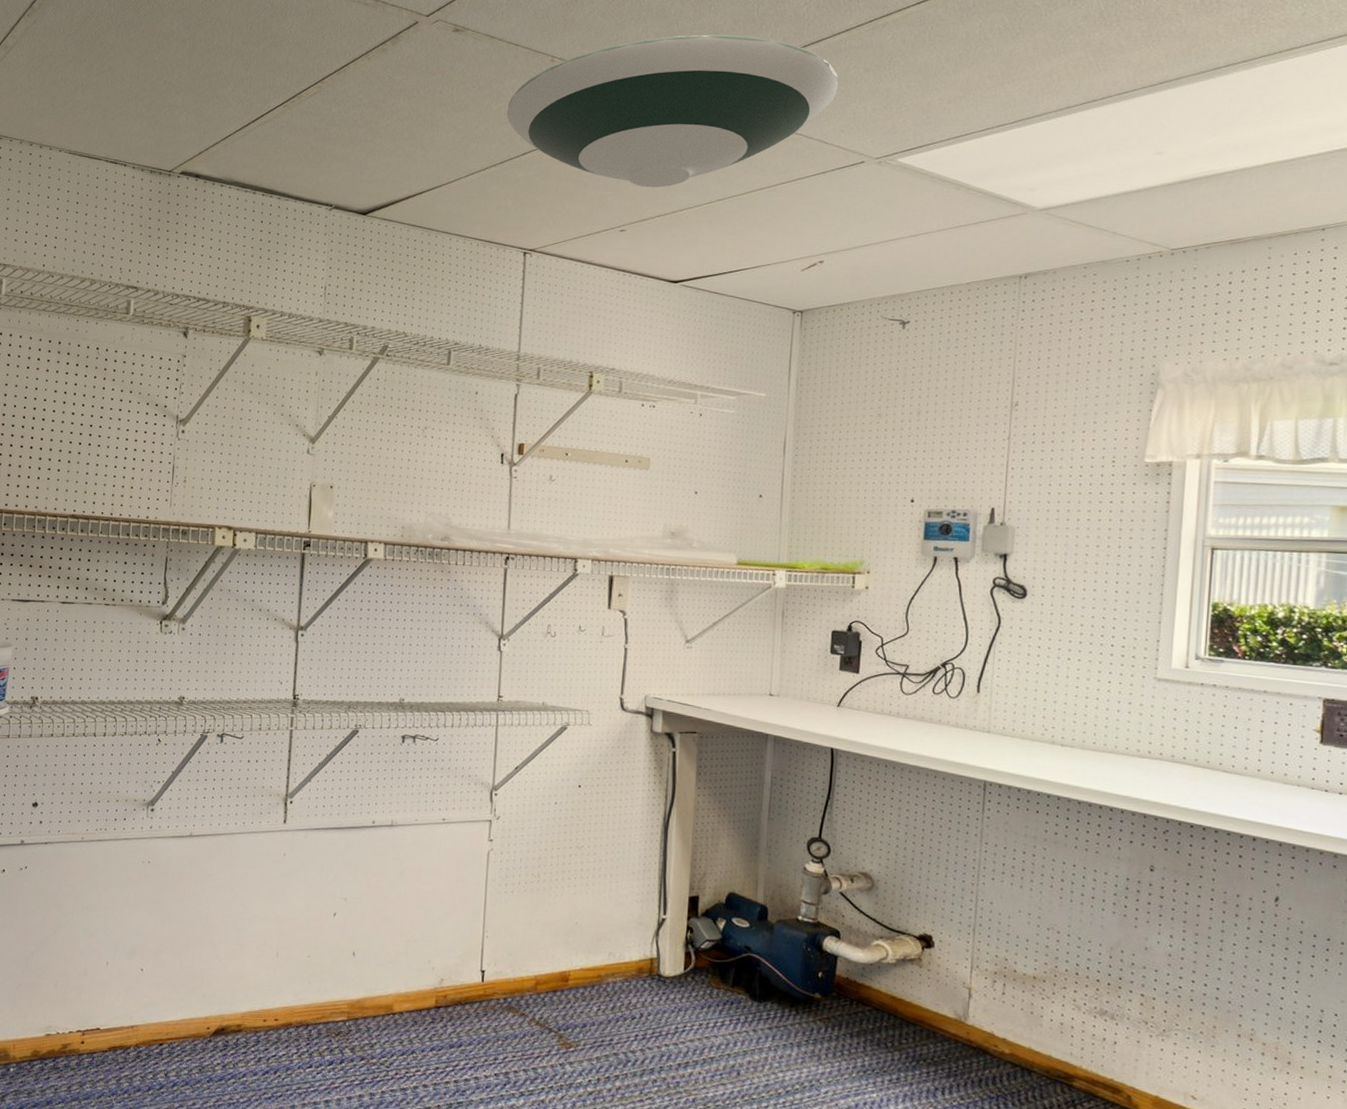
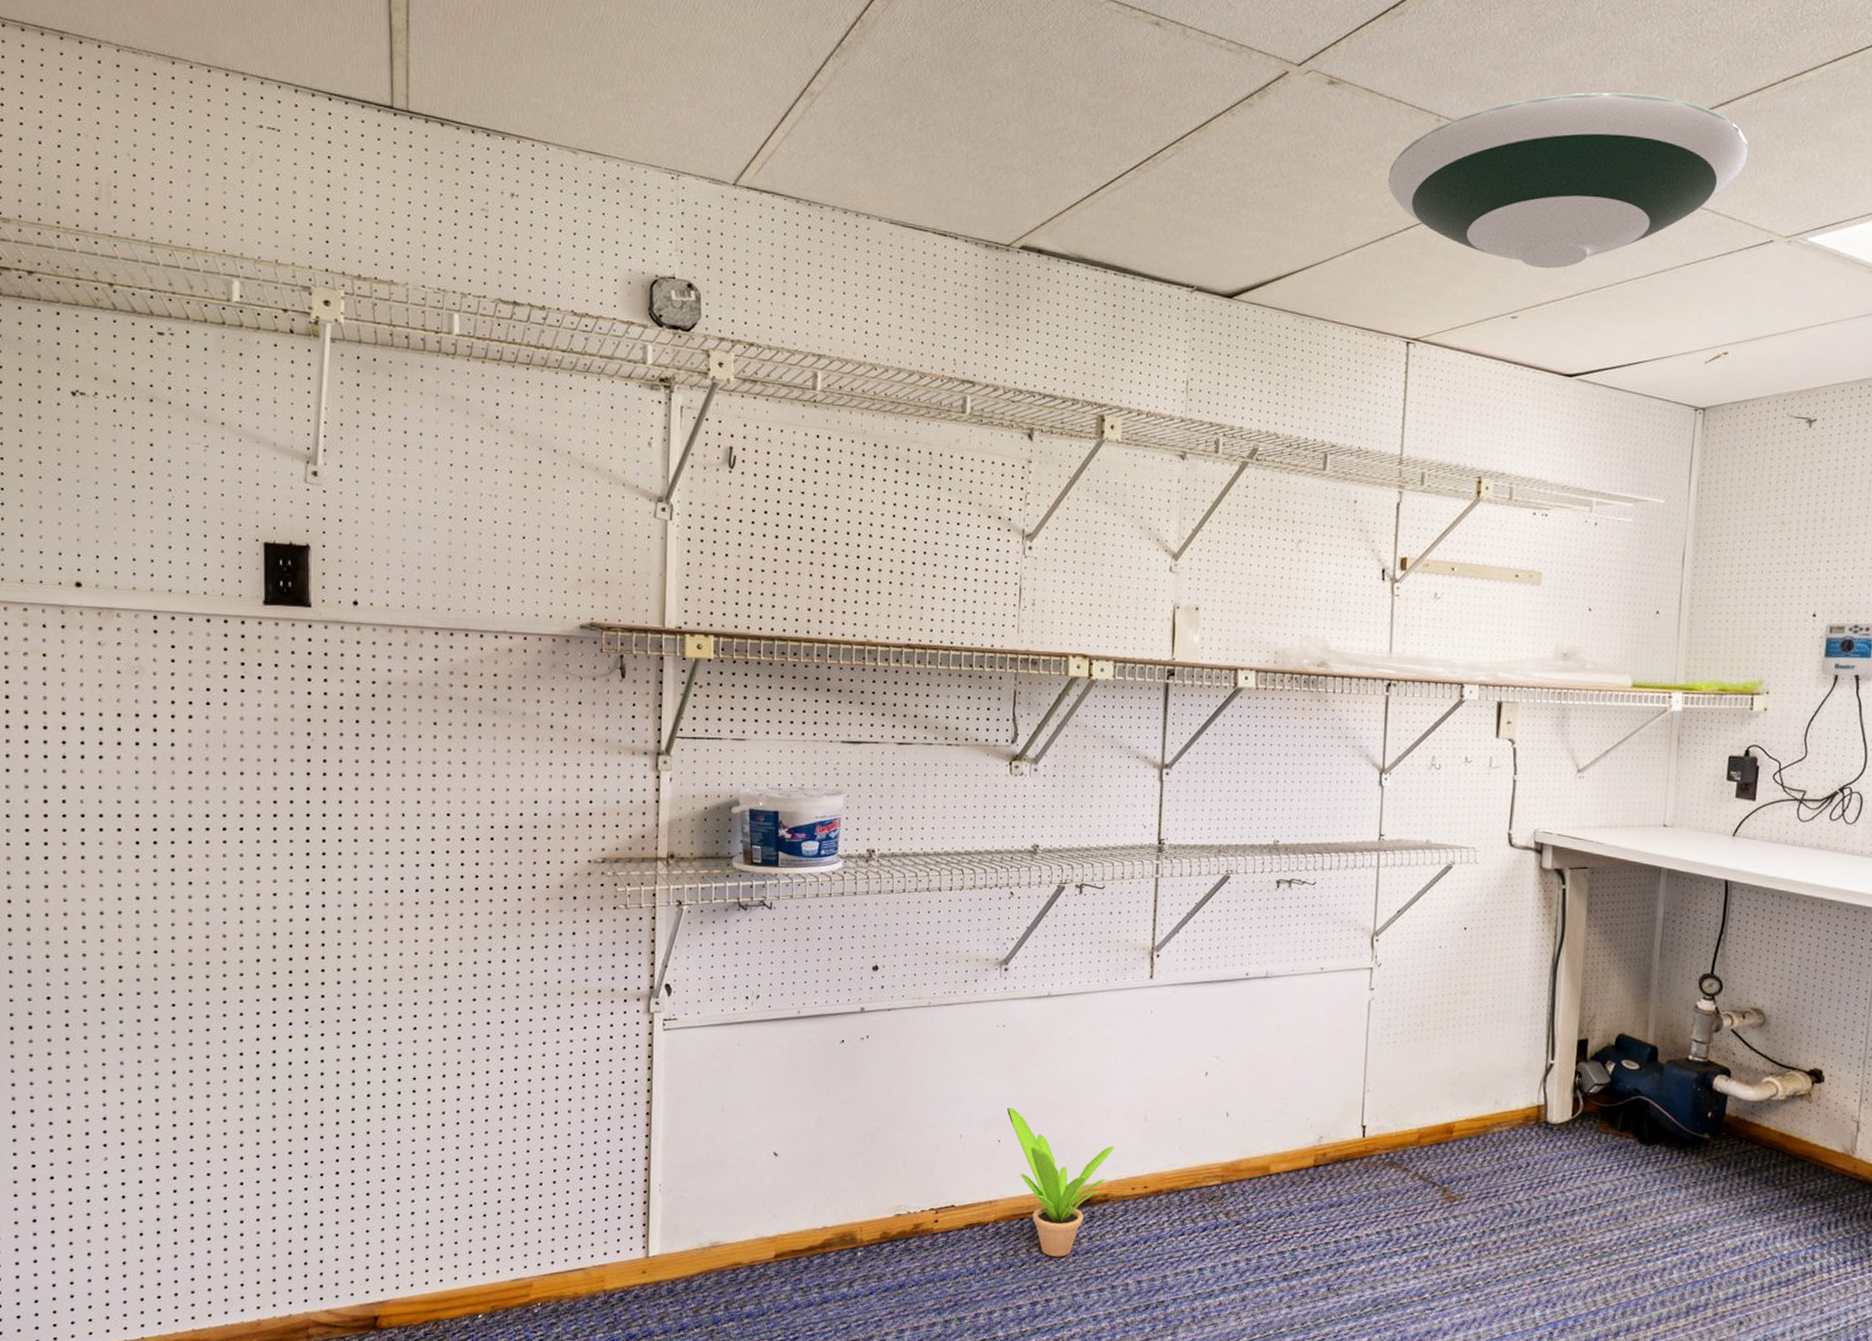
potted plant: none [150,938,248,1083] -> present [1007,1107,1114,1257]

